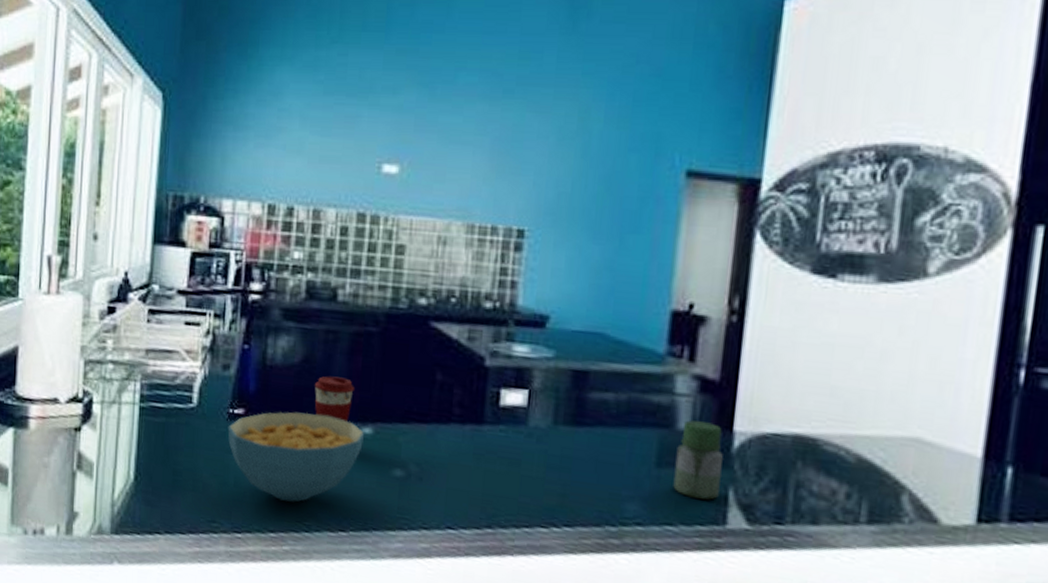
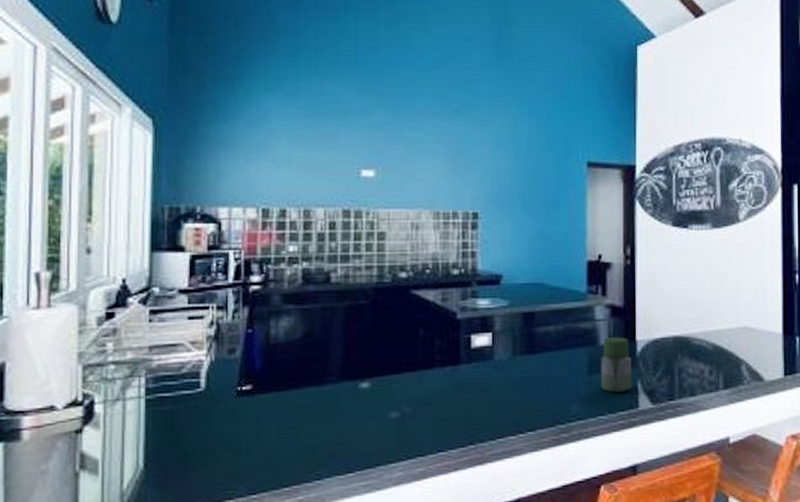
cereal bowl: present [227,411,365,502] -> none [237,378,364,458]
coffee cup: present [314,376,354,422] -> none [315,345,351,381]

